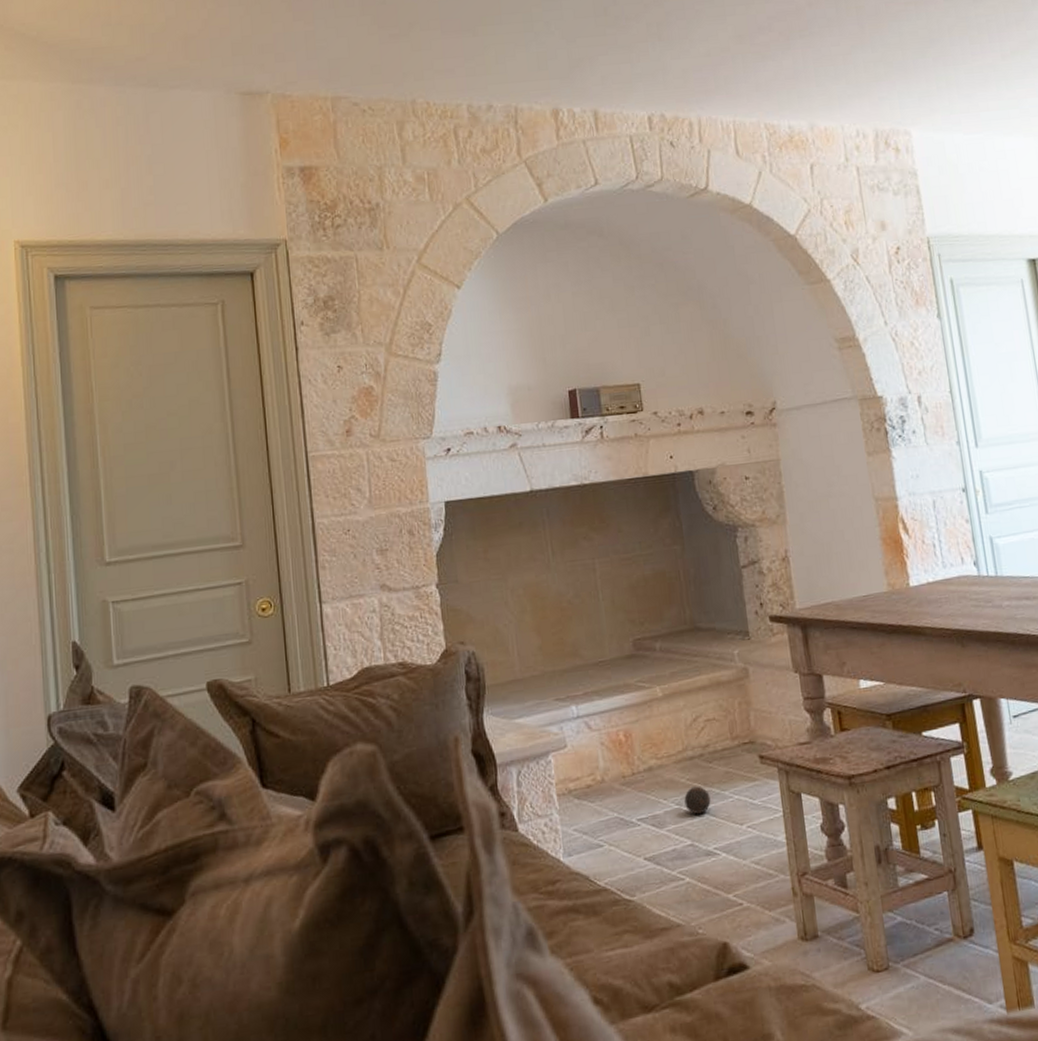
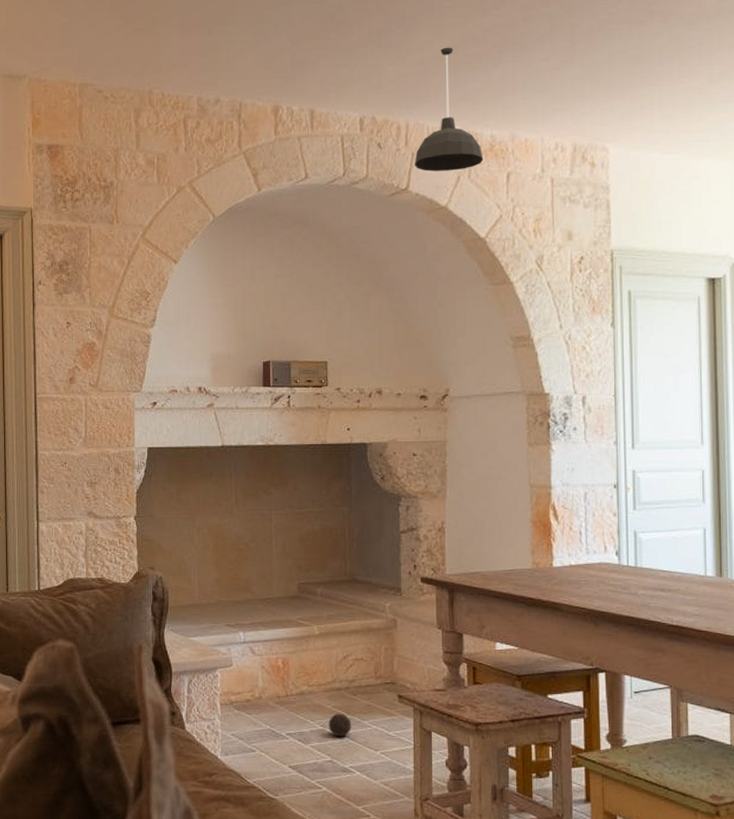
pendant lamp: none [711,36,784,169] -> present [414,47,484,171]

